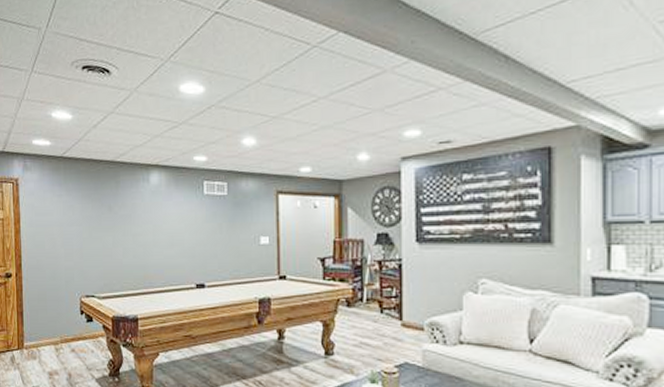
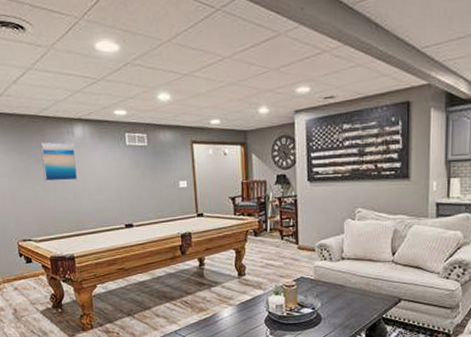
wall art: none [113,189,150,232] -> present [39,142,79,182]

